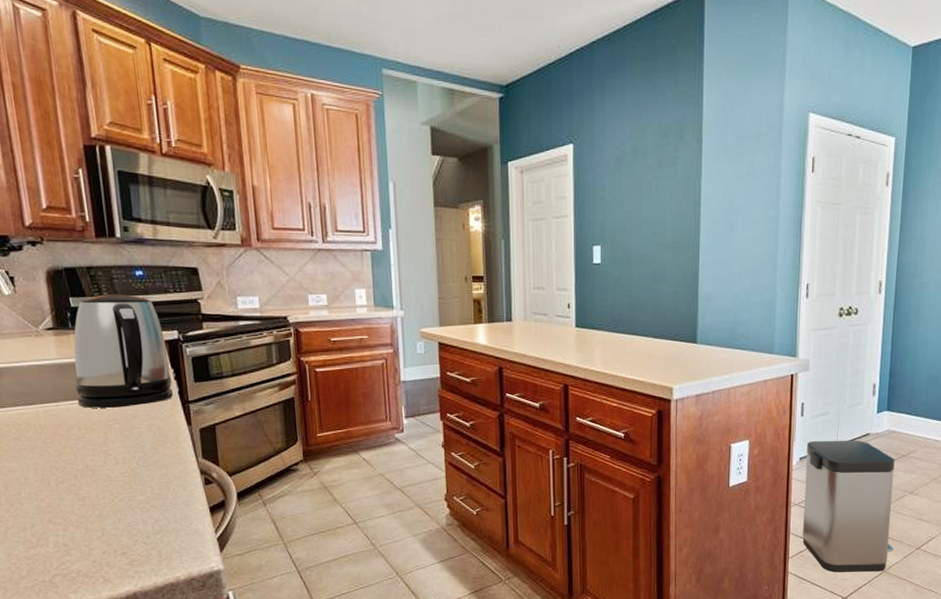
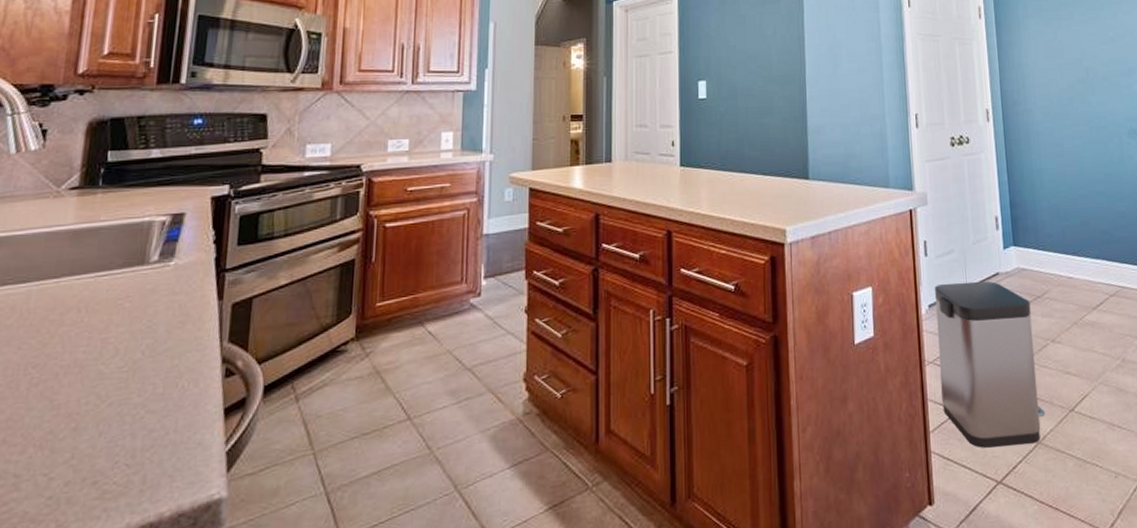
kettle: present [73,294,173,409] -> none [84,145,212,285]

